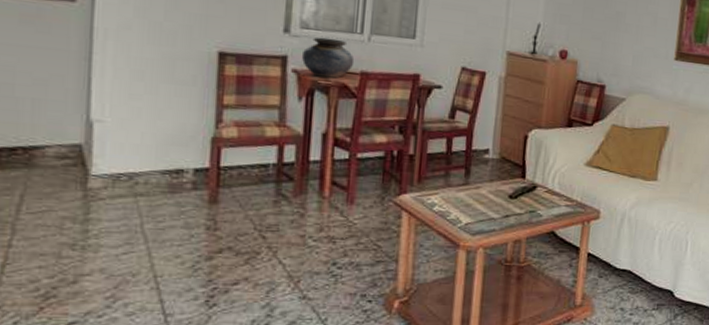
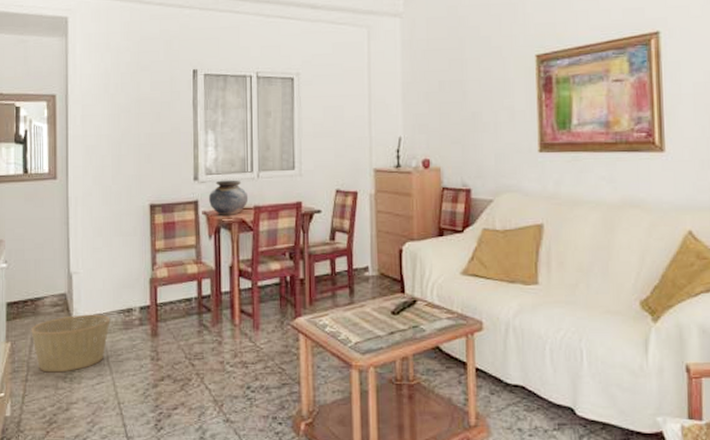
basket: none [20,171,150,239] -> present [31,314,111,373]

